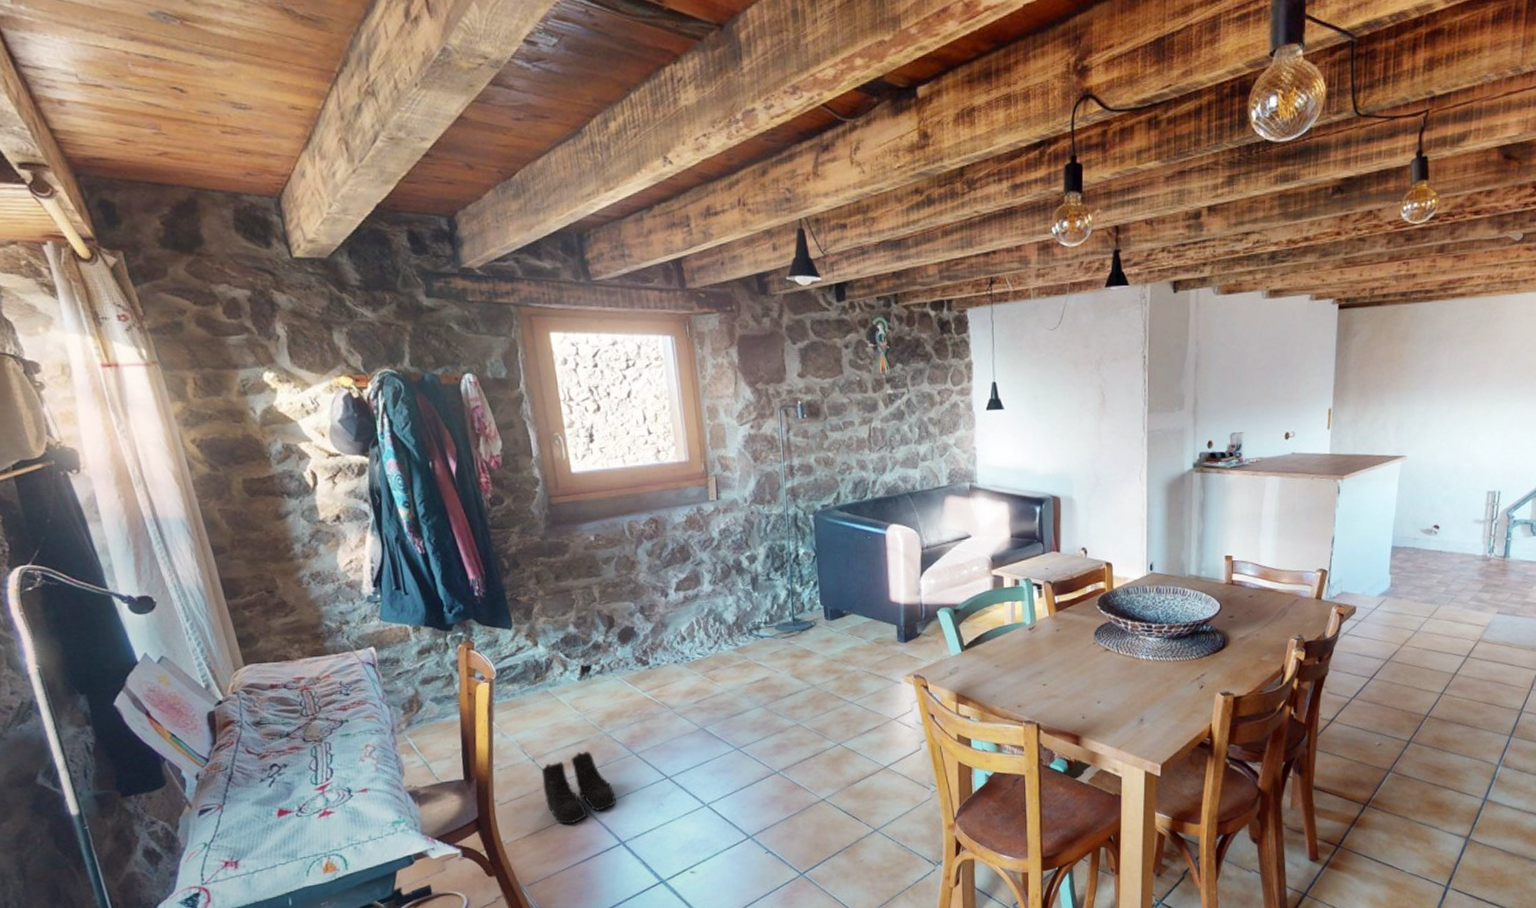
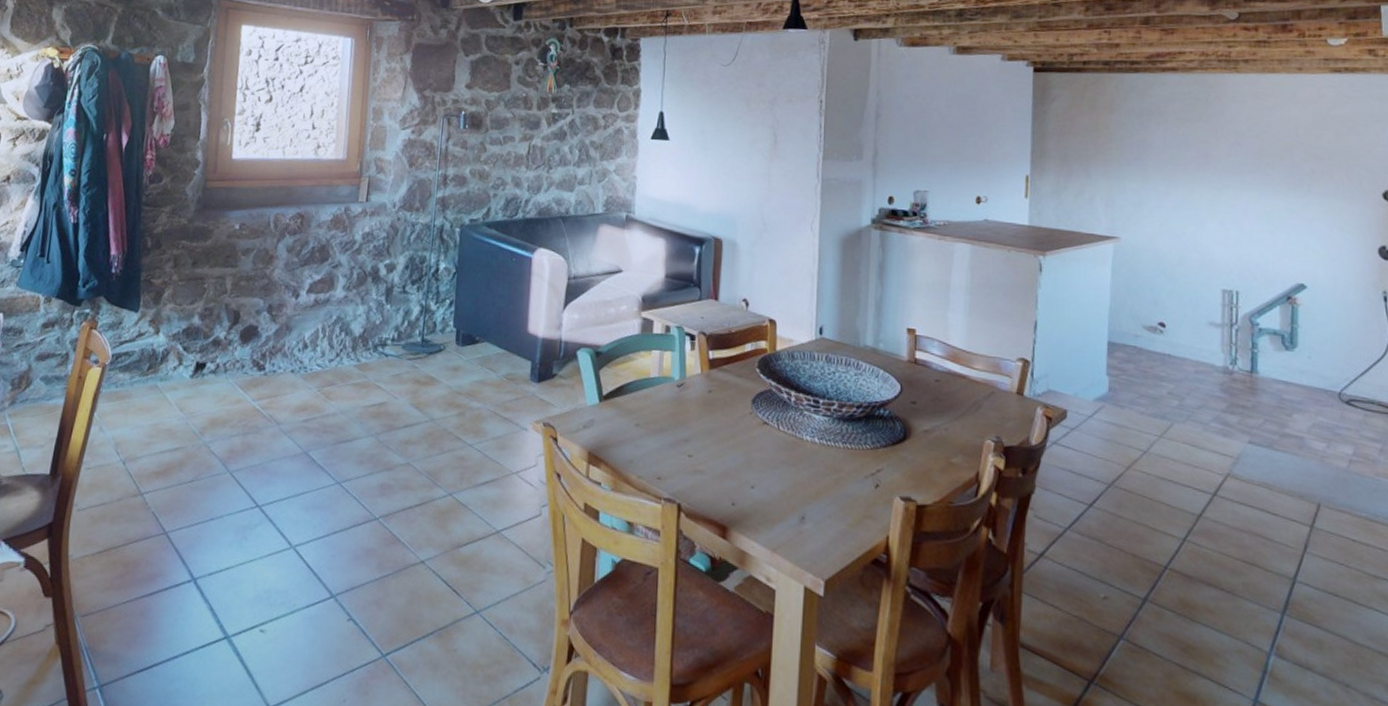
boots: present [541,752,617,825] -> none [125,461,200,547]

